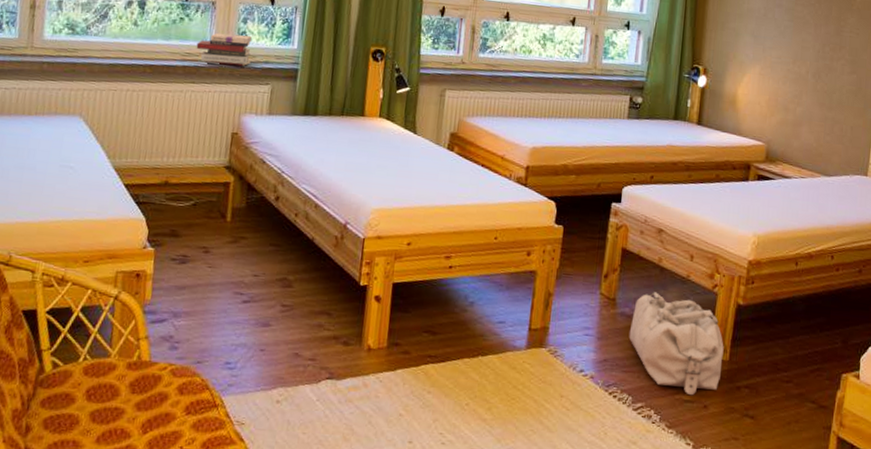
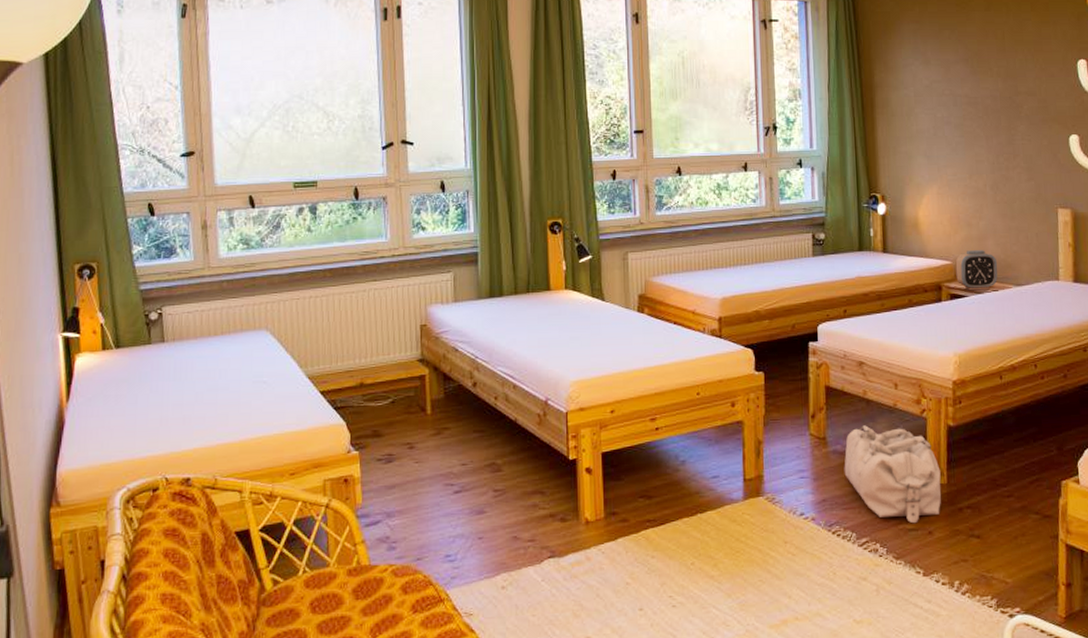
books: present [196,32,252,67] -> none [373,226,429,259]
alarm clock: none [766,134,809,175] -> present [955,250,998,291]

